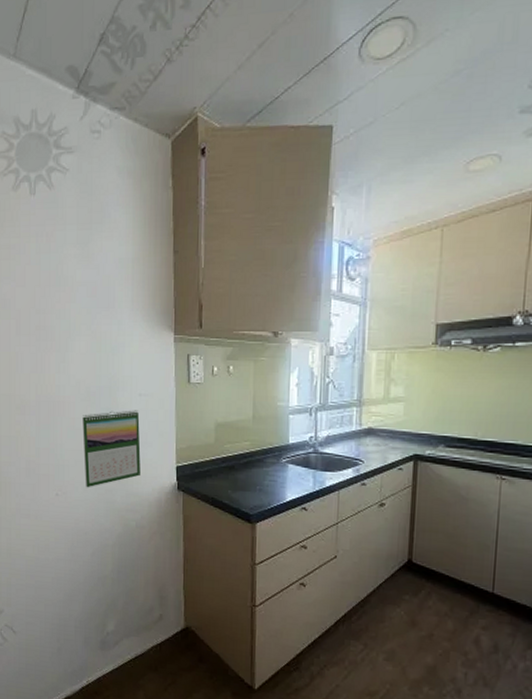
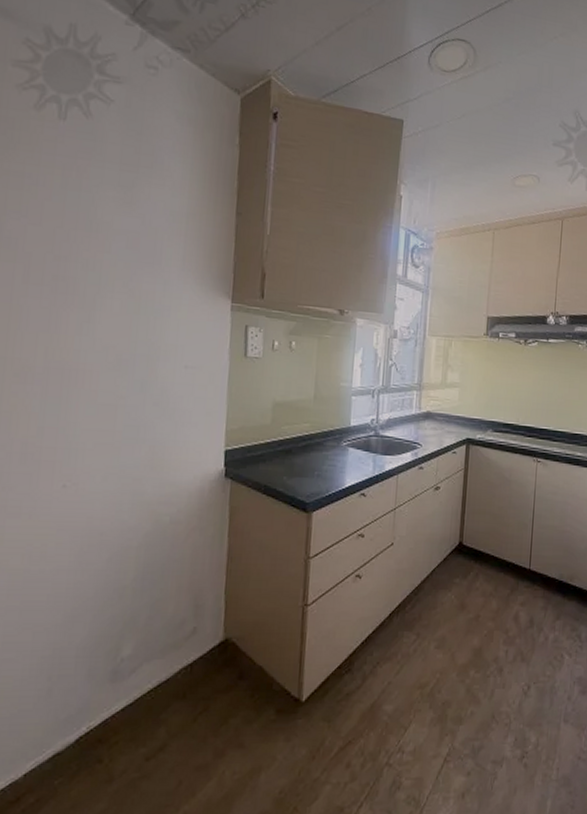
calendar: present [83,410,141,488] -> none [105,383,184,477]

